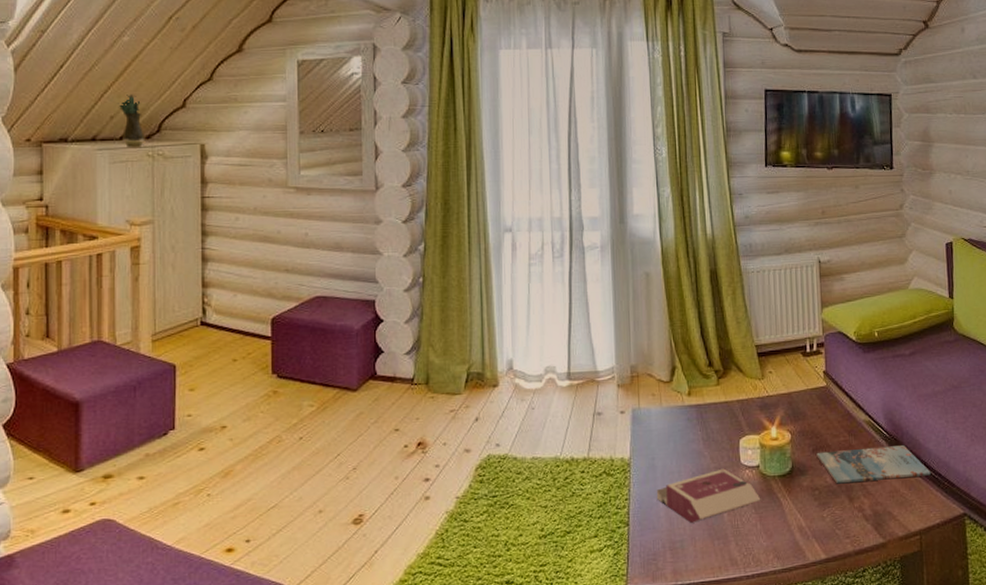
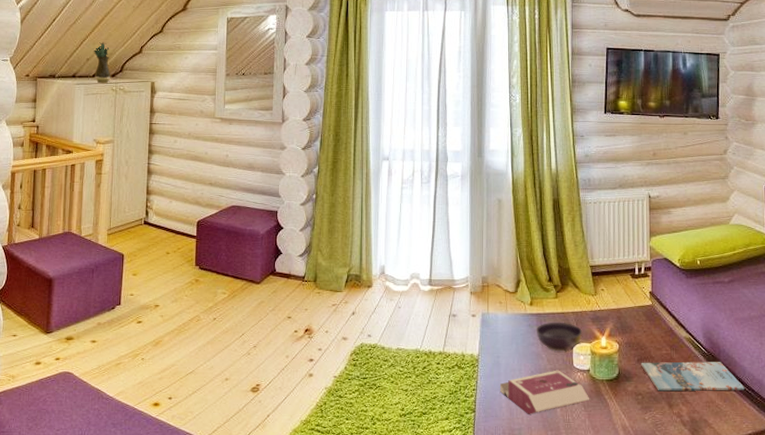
bowl: none [696,412,750,447] -> present [536,322,583,351]

